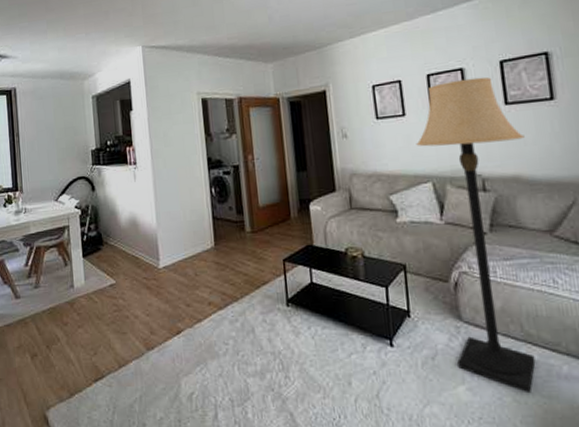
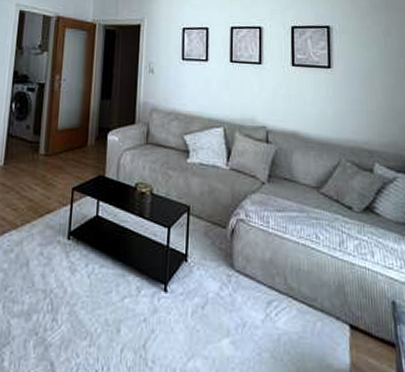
lamp: present [416,77,536,394] -> none [214,36,305,350]

